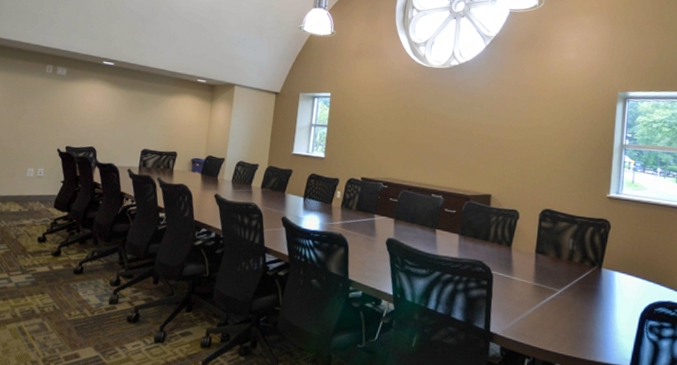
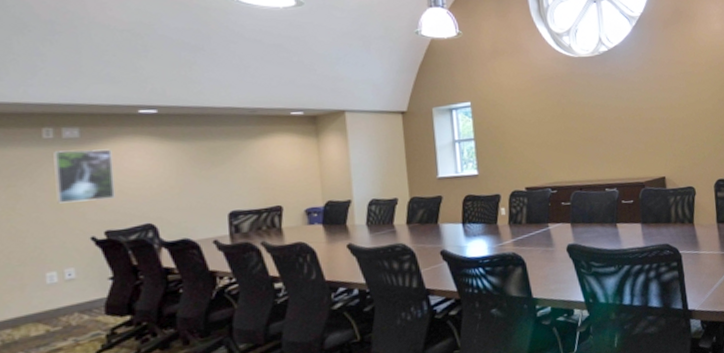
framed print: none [44,83,82,124] -> present [54,149,115,204]

